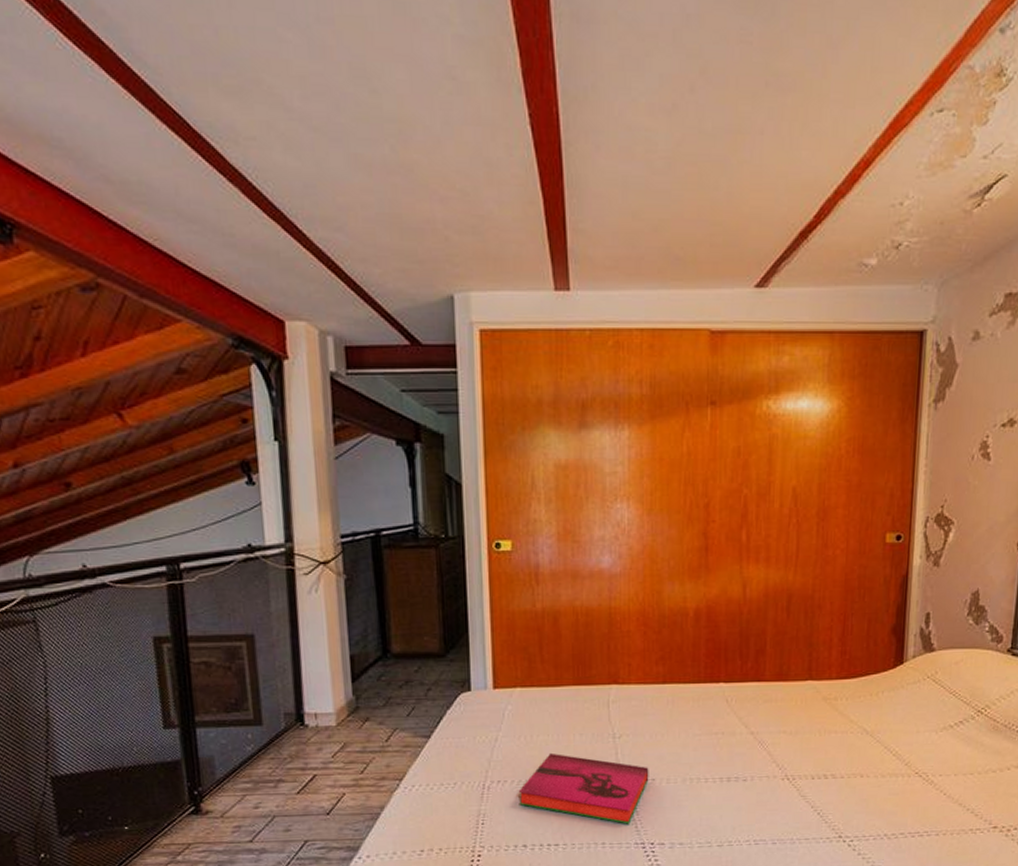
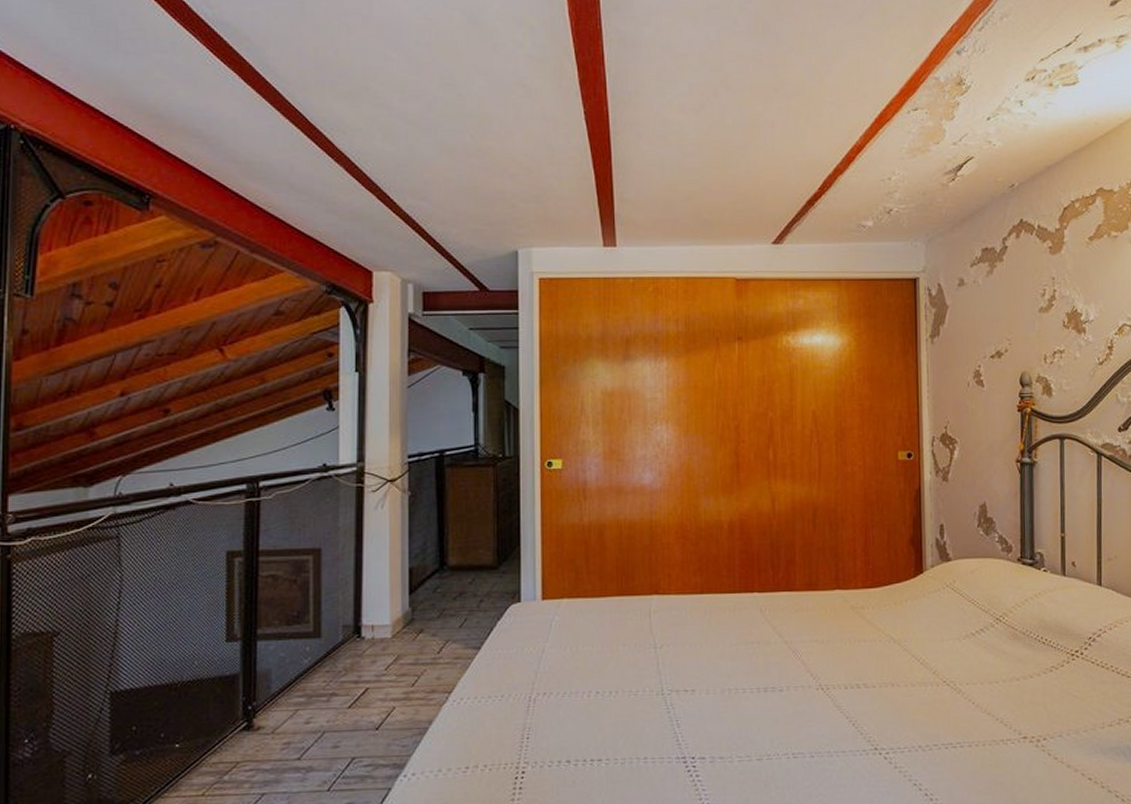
hardback book: present [518,752,649,824] -> none [563,663,689,737]

